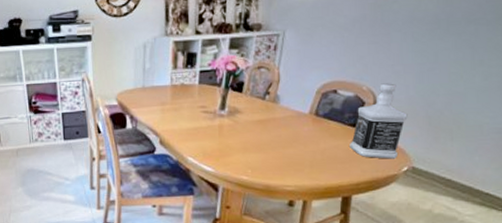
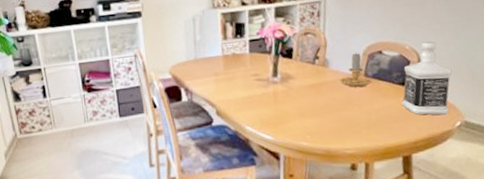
candle: none [289,91,322,126] -> present [340,53,372,88]

